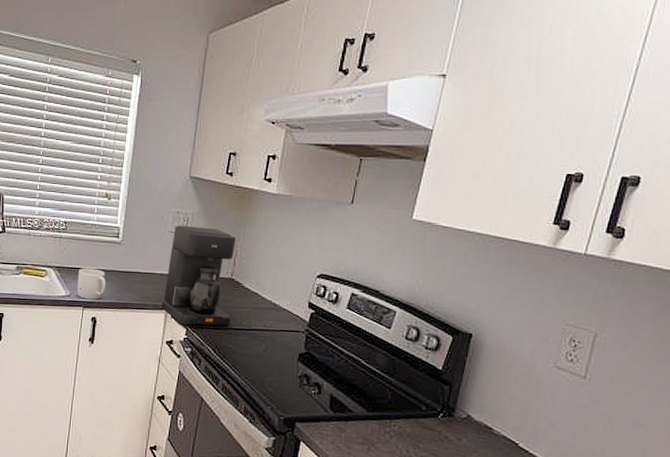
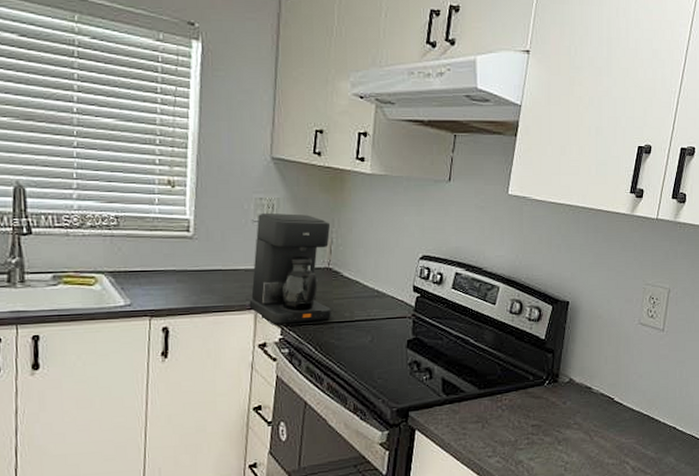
mug: present [77,268,106,300] -> none [139,270,178,307]

